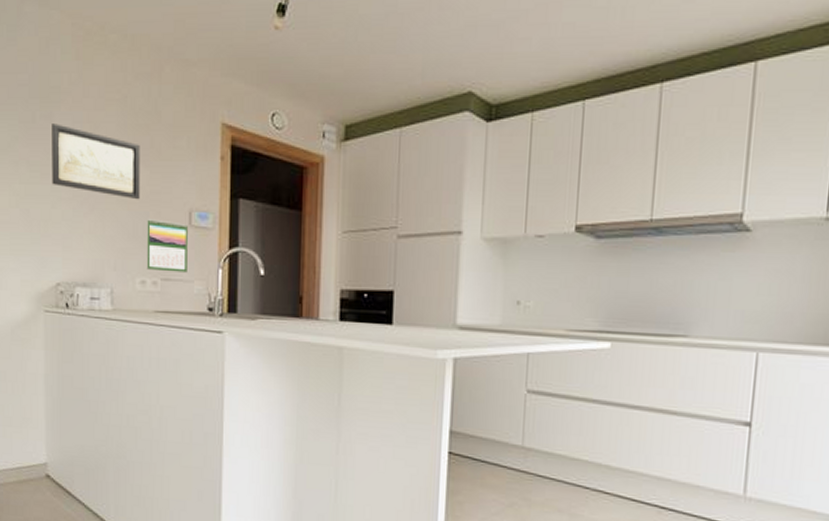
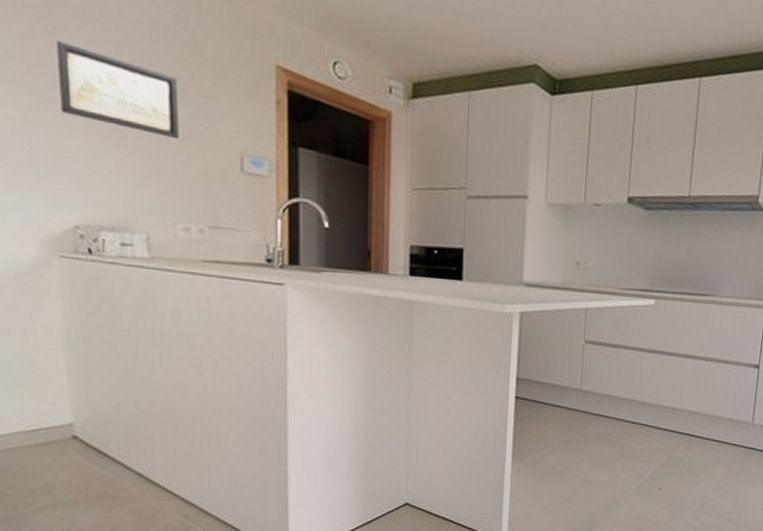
calendar: present [146,219,188,273] -> none [189,161,240,221]

